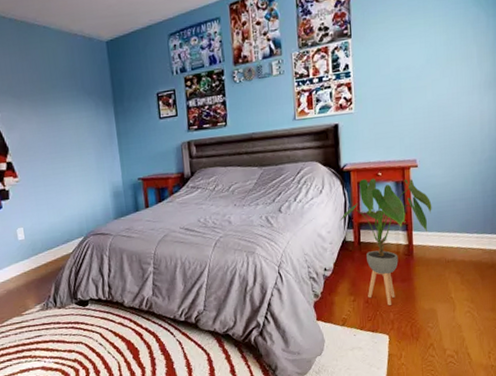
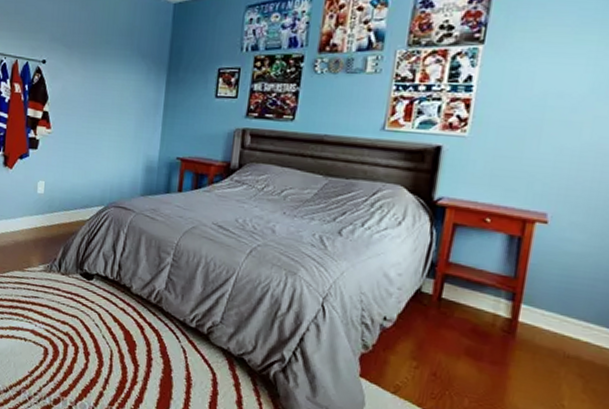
house plant: present [339,178,432,305] -> none [416,221,559,388]

